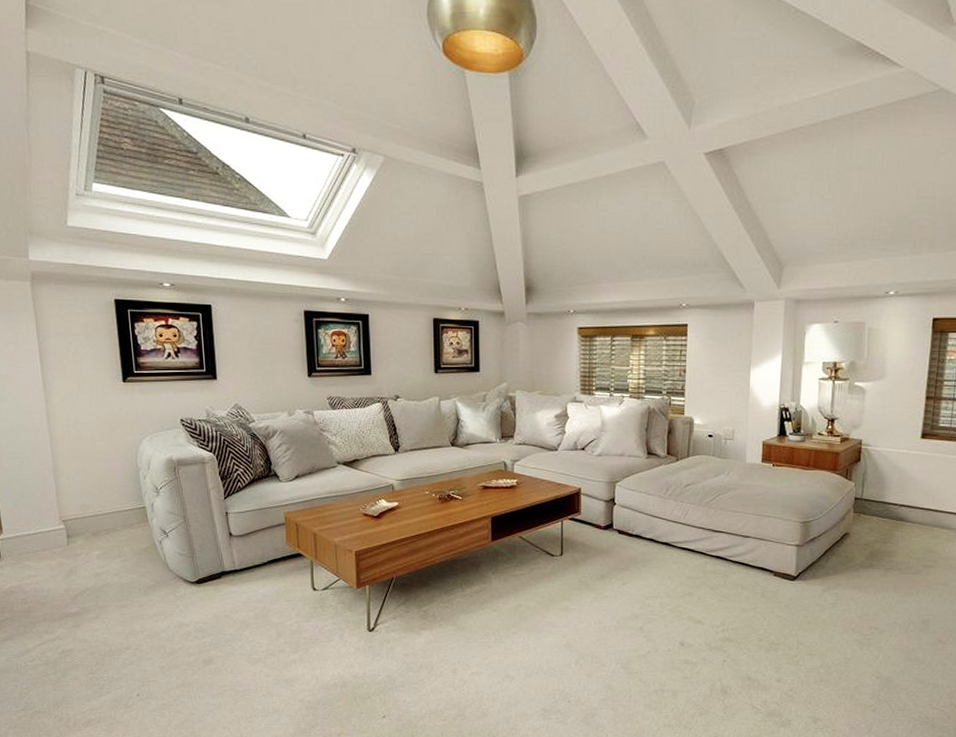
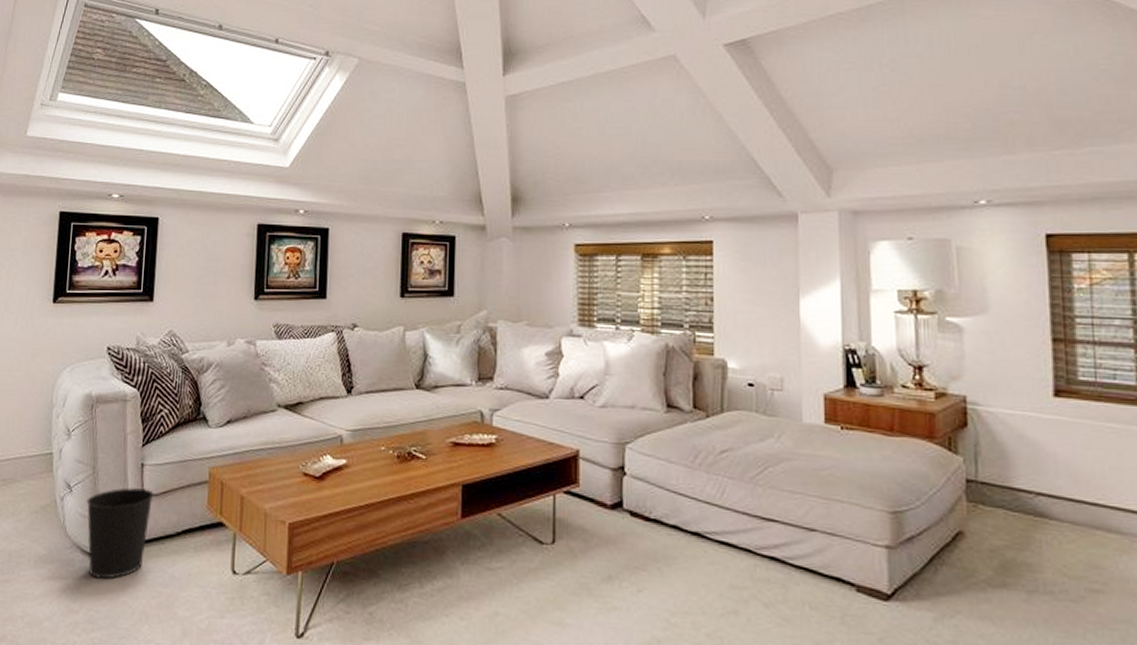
wastebasket: none [182,531,240,600] -> present [86,487,154,579]

